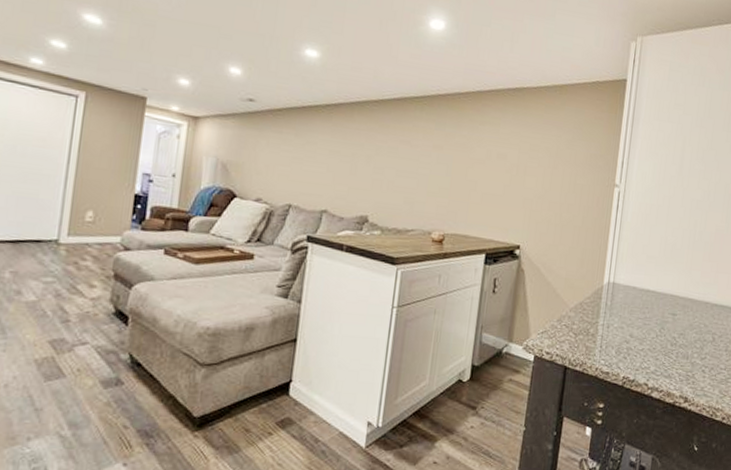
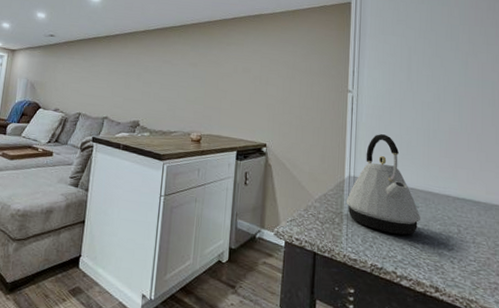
kettle: none [603,235,677,345] -> present [346,134,420,235]

